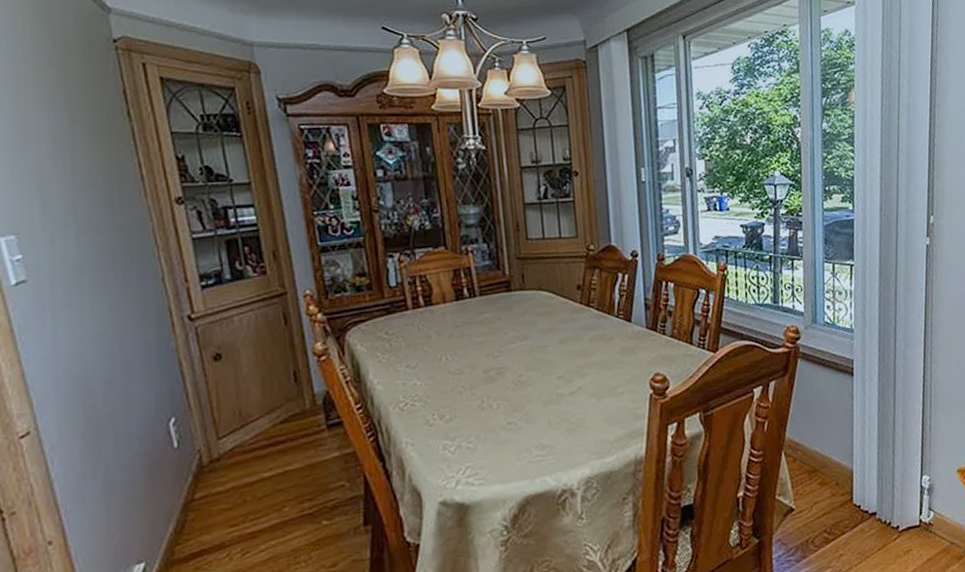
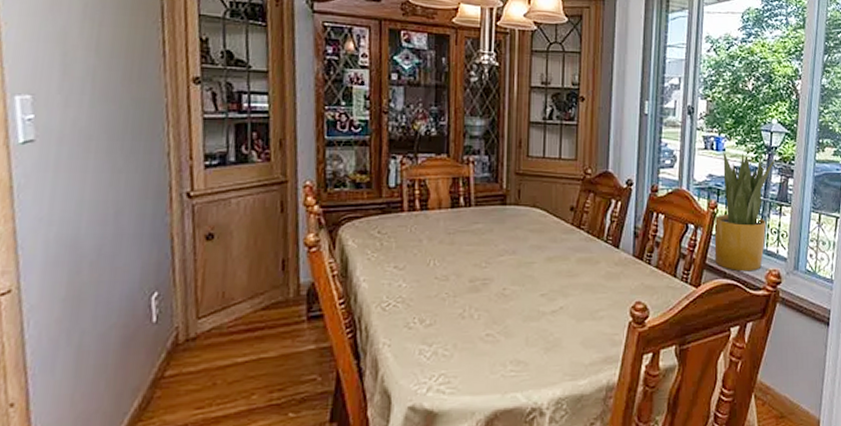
planter: none [726,207,784,332] -> present [714,152,777,272]

